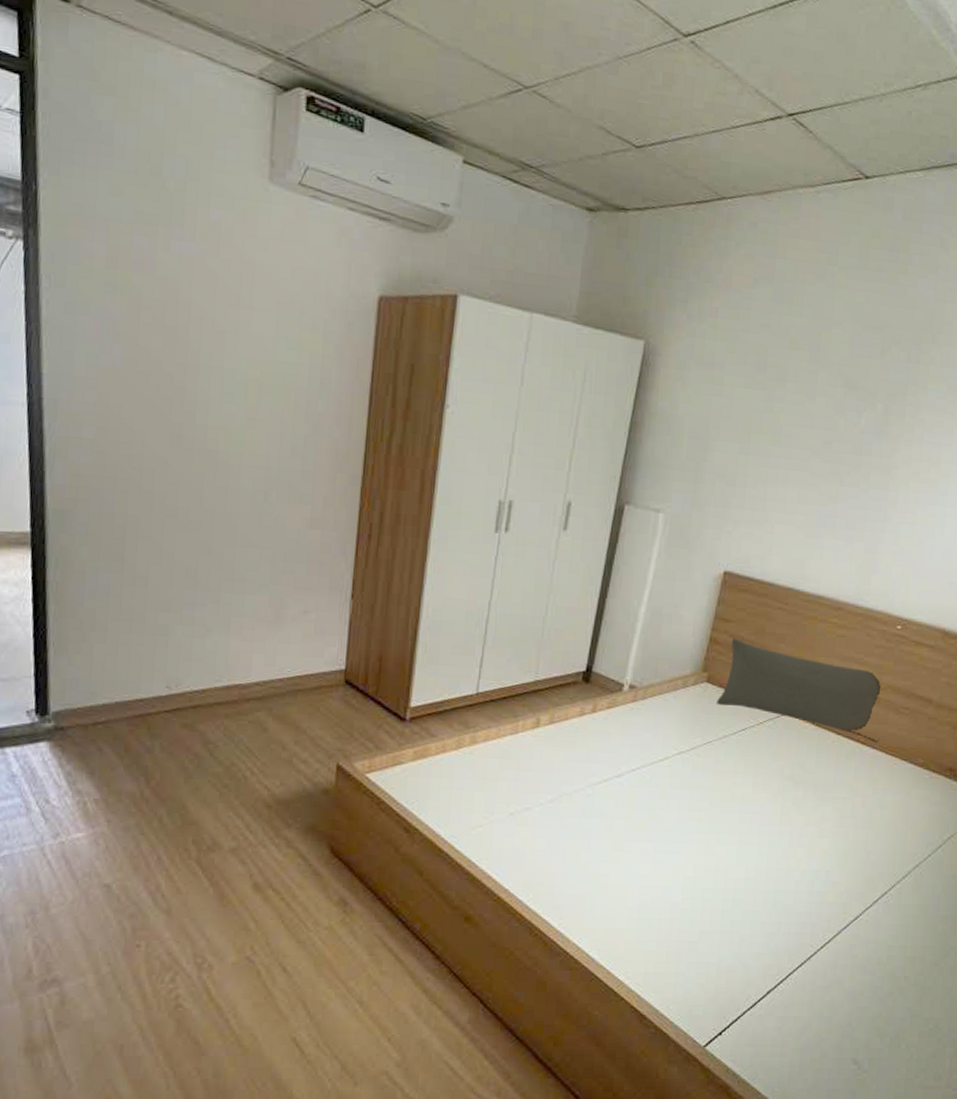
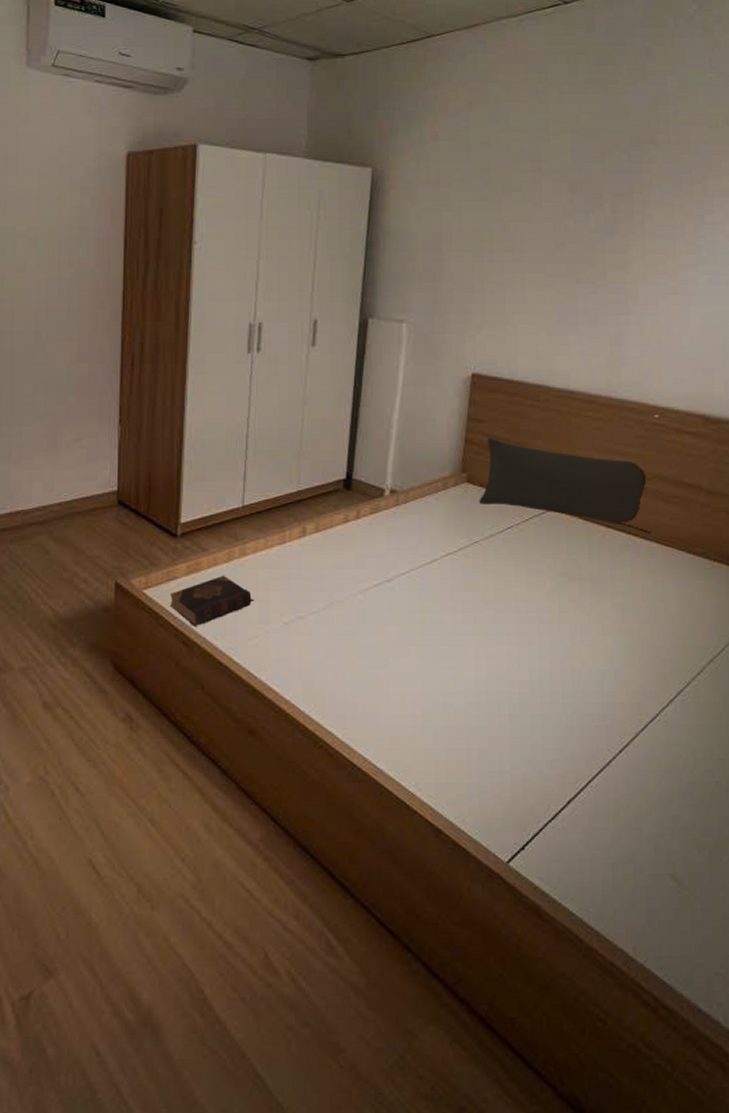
book: none [392,762,481,813] -> present [169,575,254,626]

